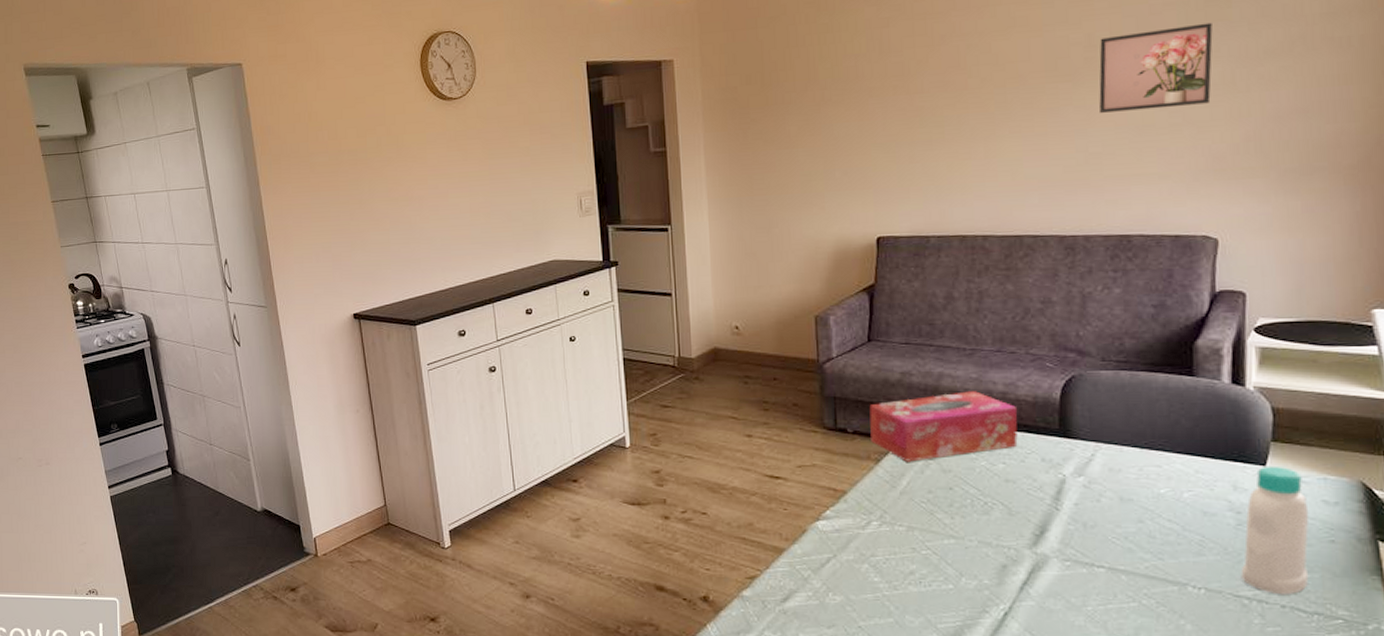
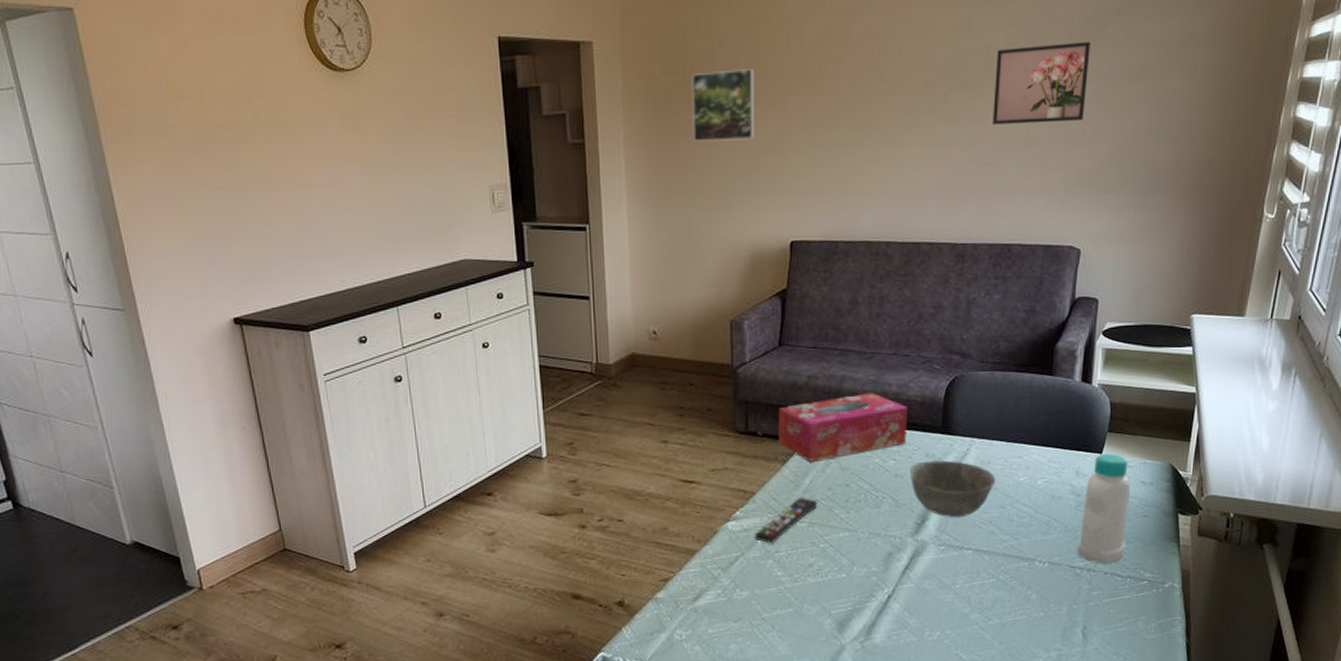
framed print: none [770,74,836,145] -> present [692,69,756,141]
remote control: none [846,498,917,547] -> present [754,496,818,544]
bowl: none [1023,466,1130,531] -> present [909,460,996,518]

